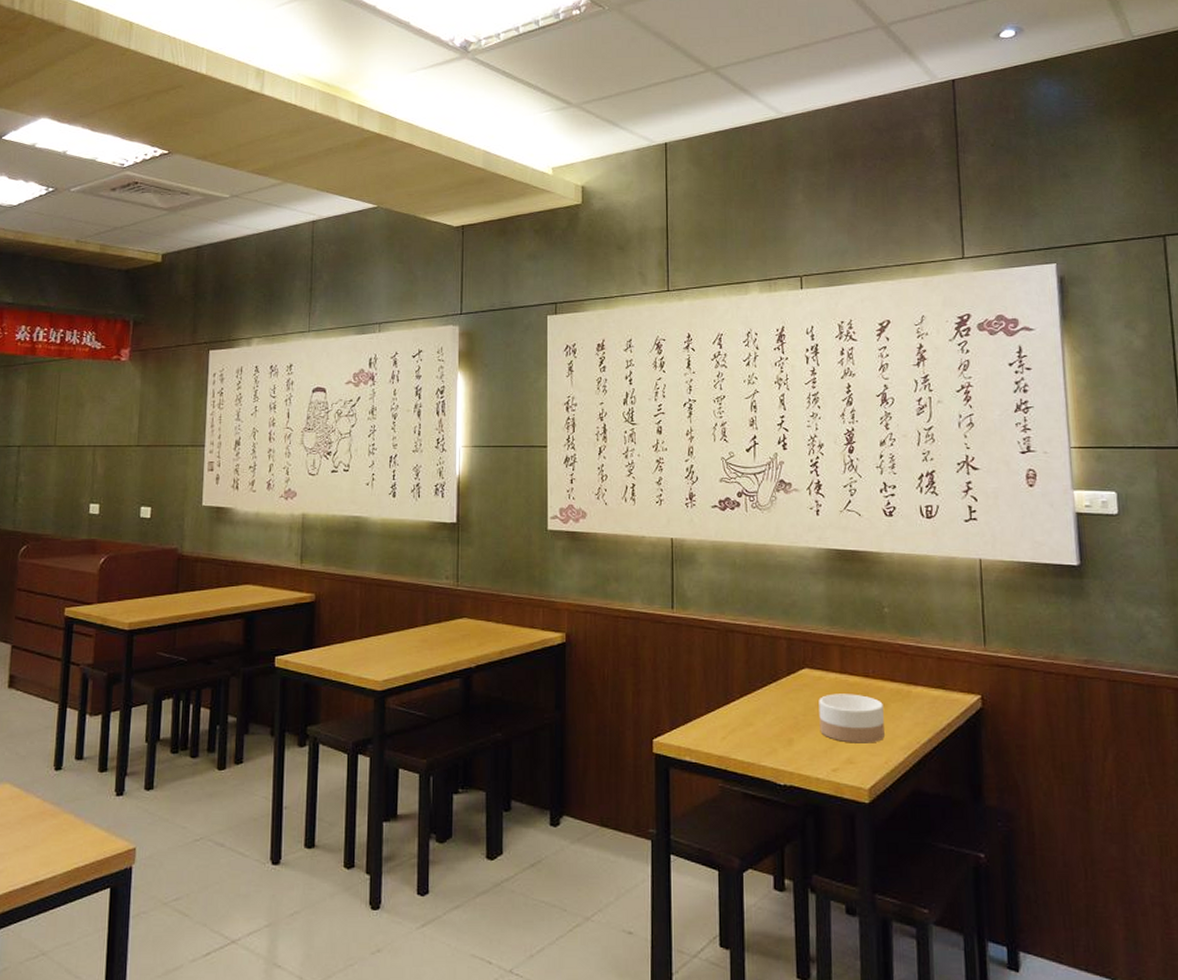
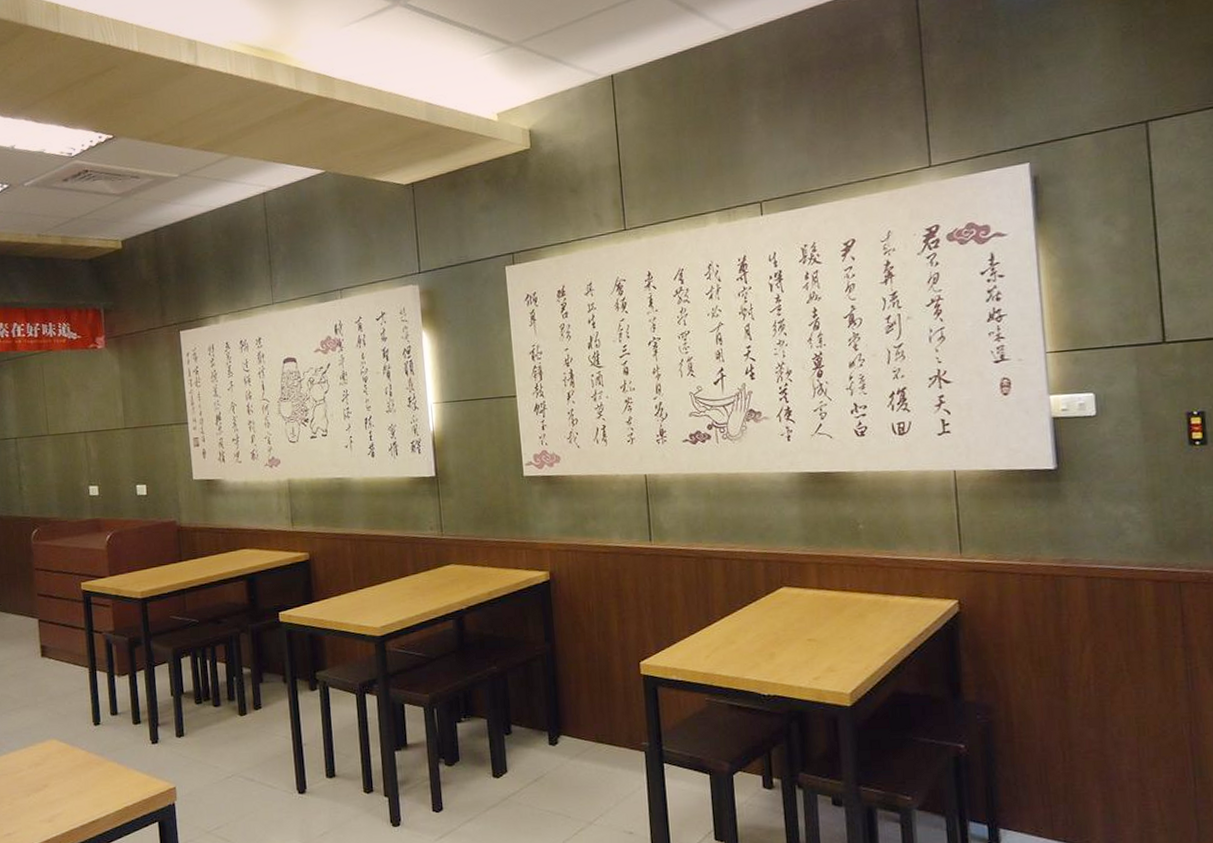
bowl: present [818,693,885,743] -> none [798,607,864,653]

